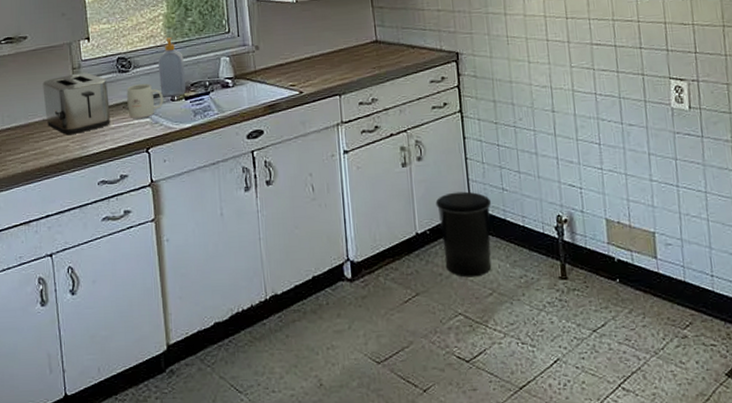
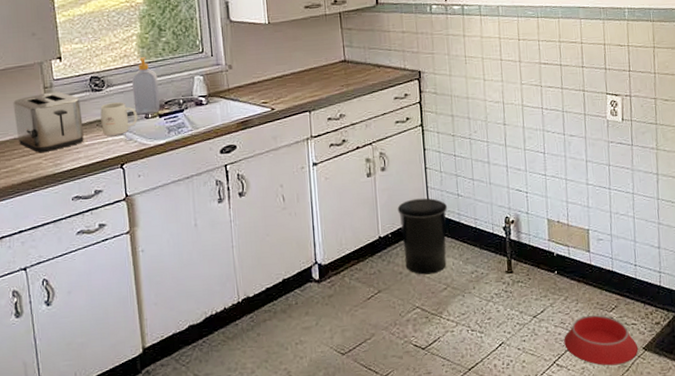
pet bowl: none [630,331,720,393] -> present [564,314,639,366]

